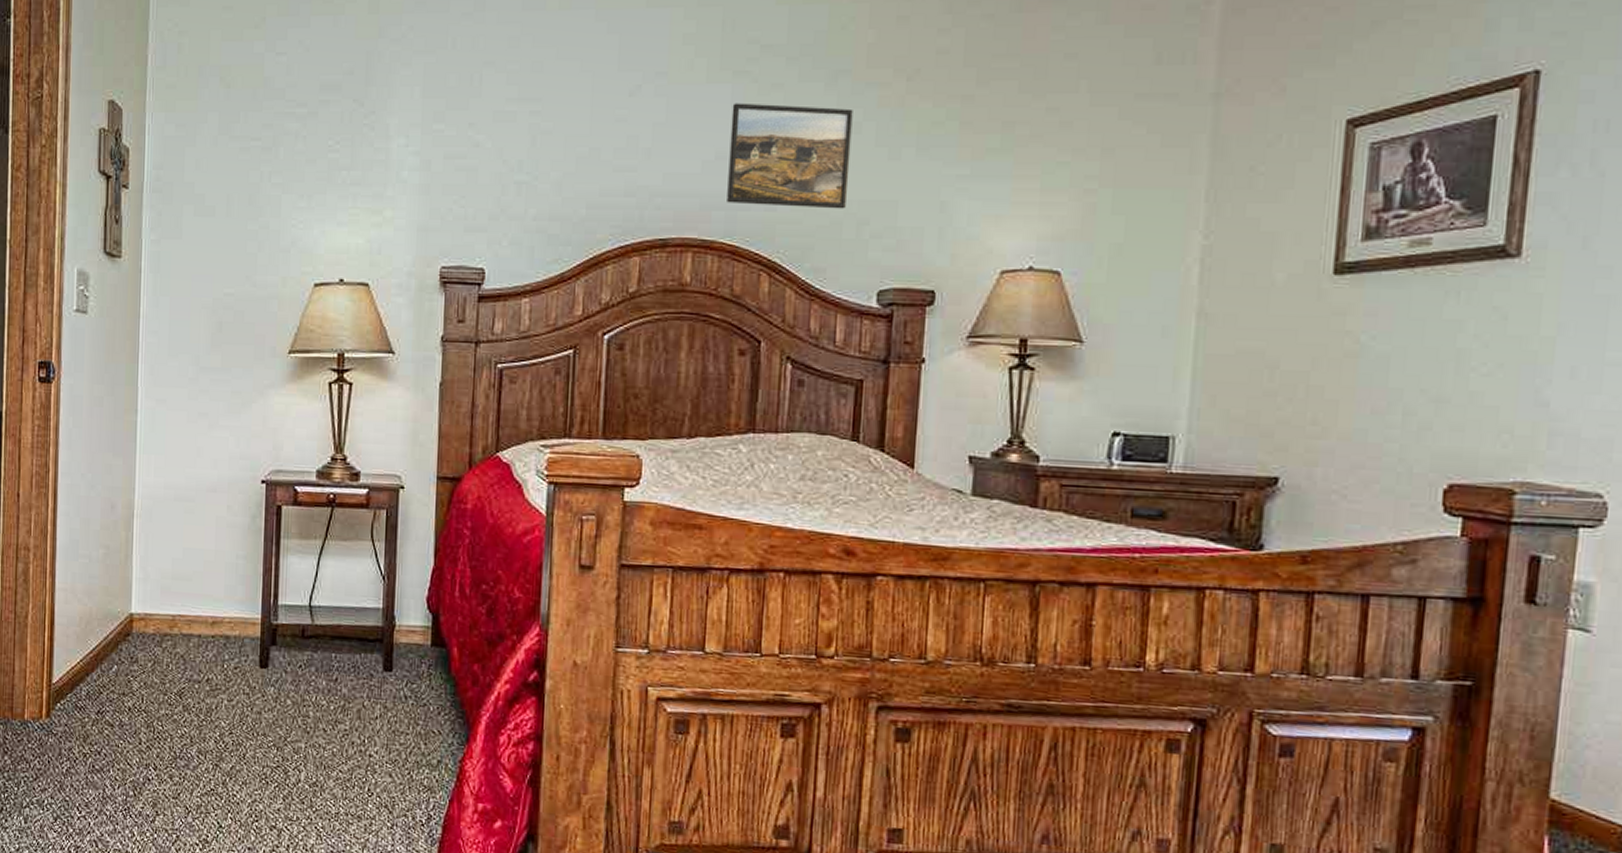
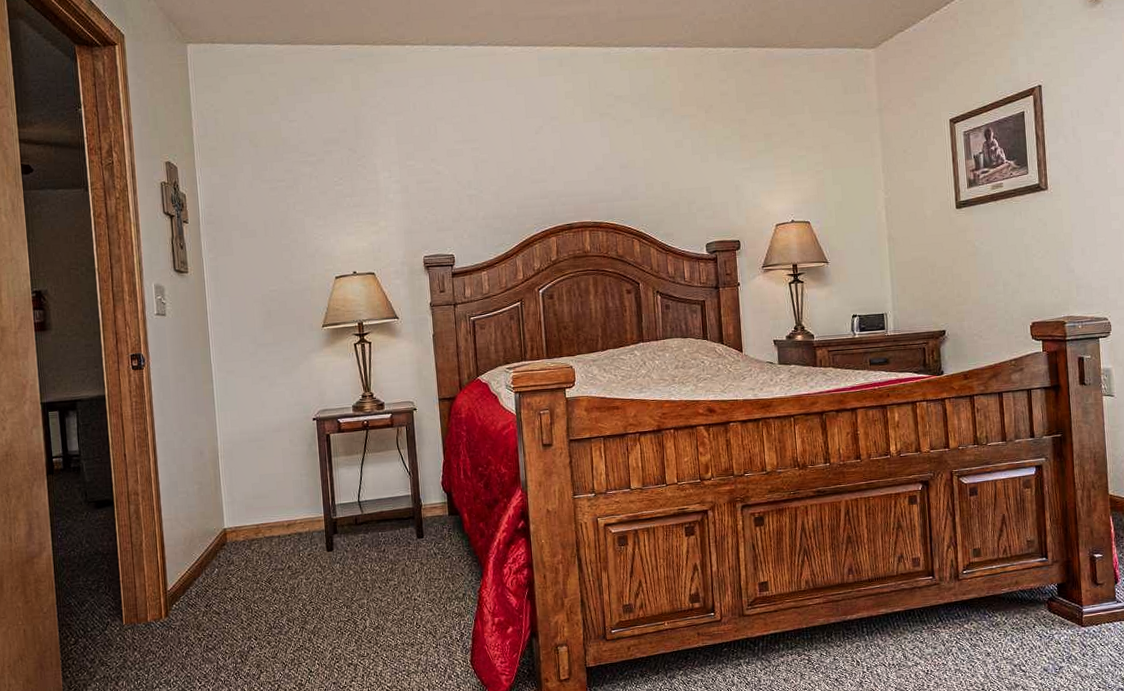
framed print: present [727,103,853,209] -> none [602,132,680,197]

